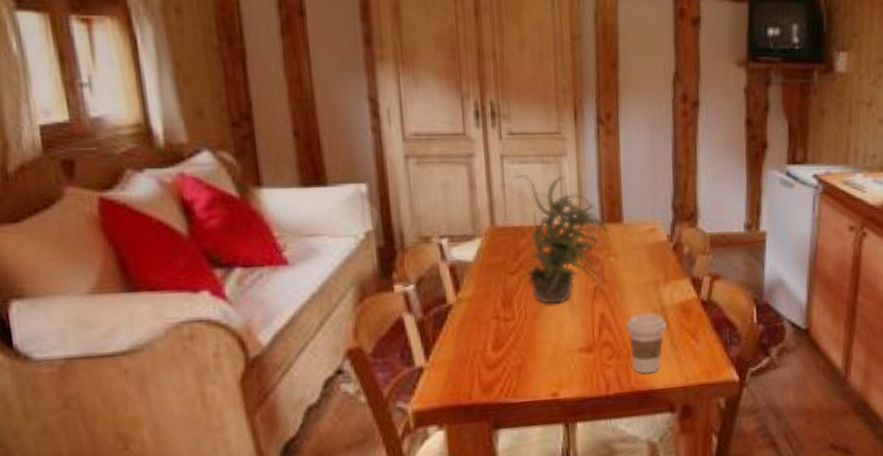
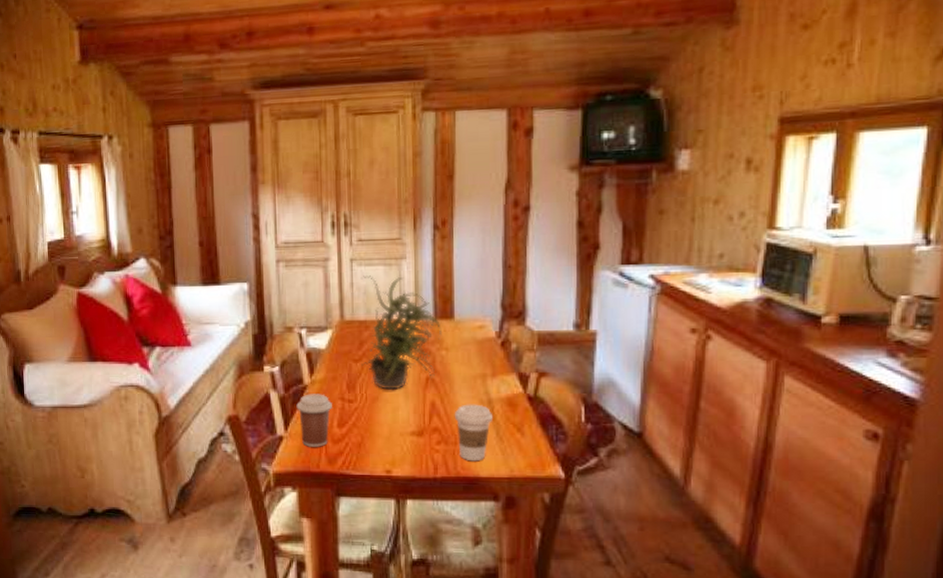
coffee cup: none [439,313,485,377] -> present [296,394,332,447]

